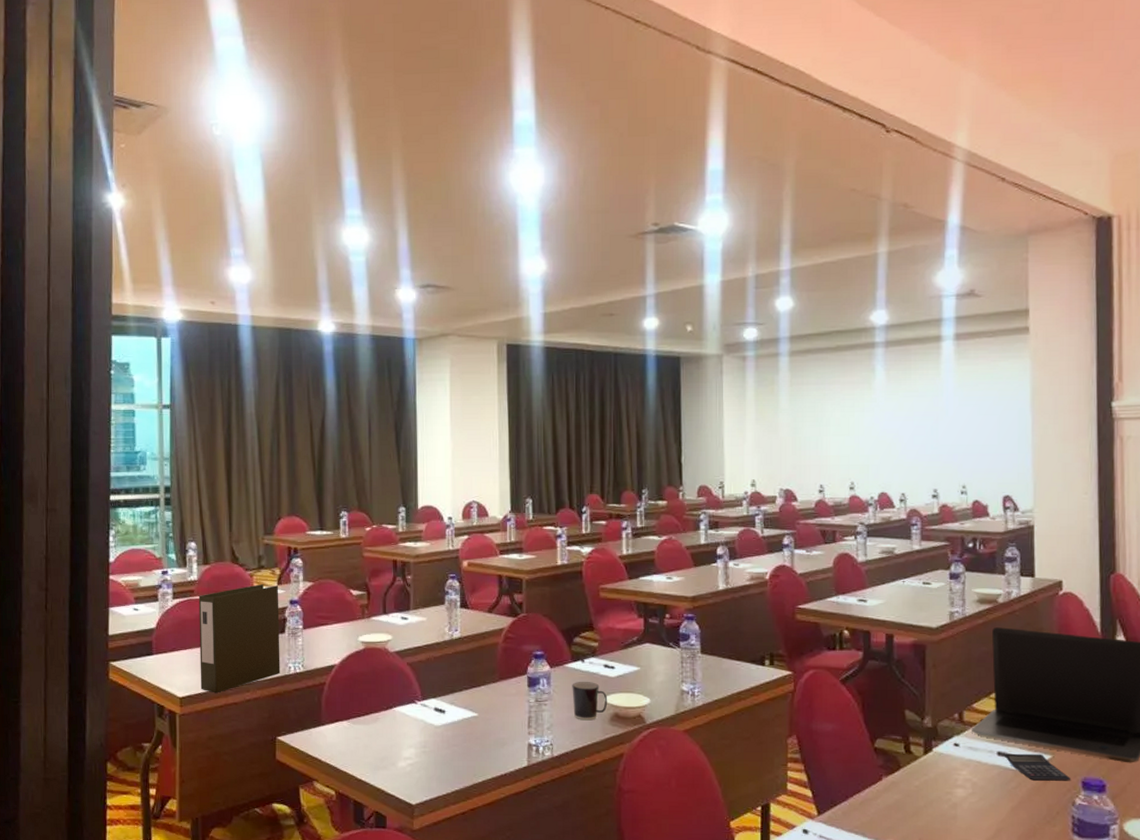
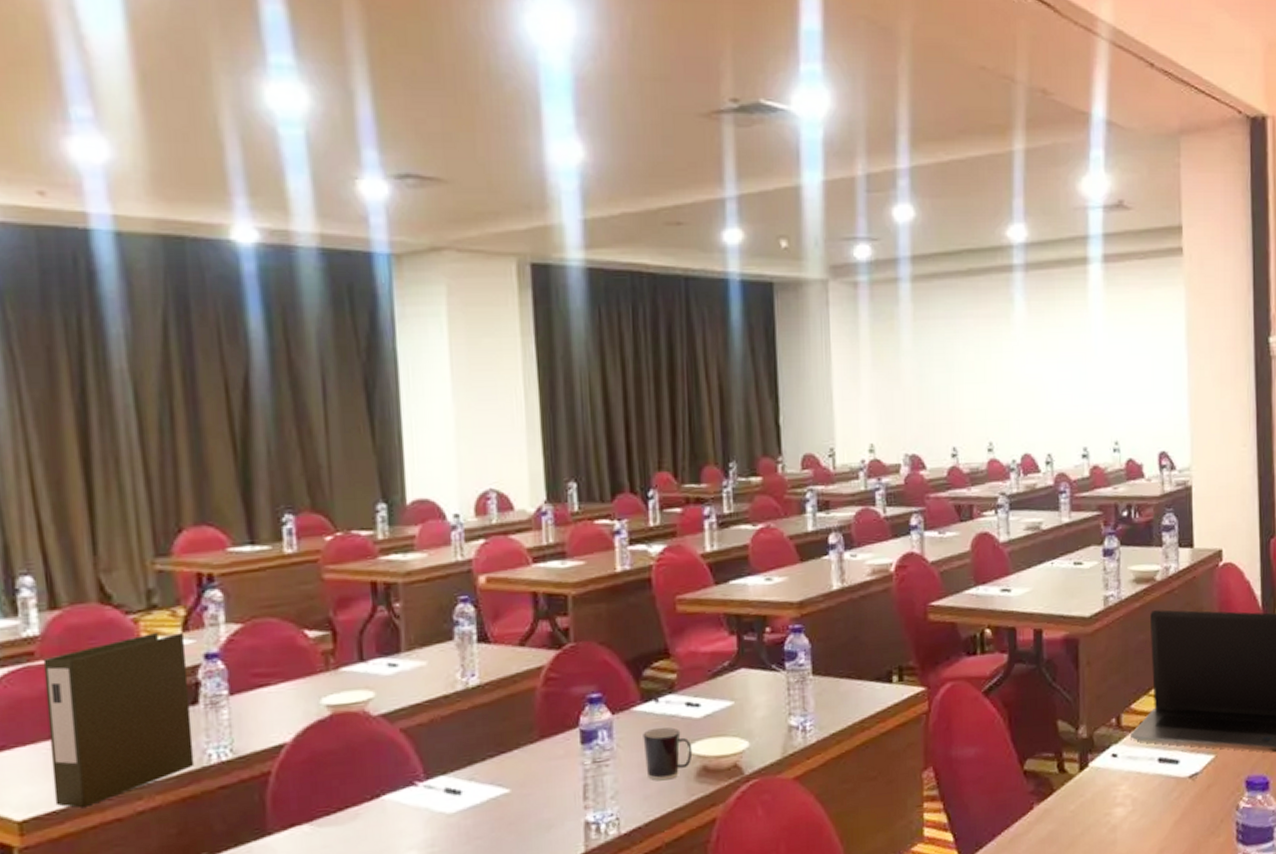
calculator: present [1004,753,1070,781] -> none [1165,754,1234,787]

